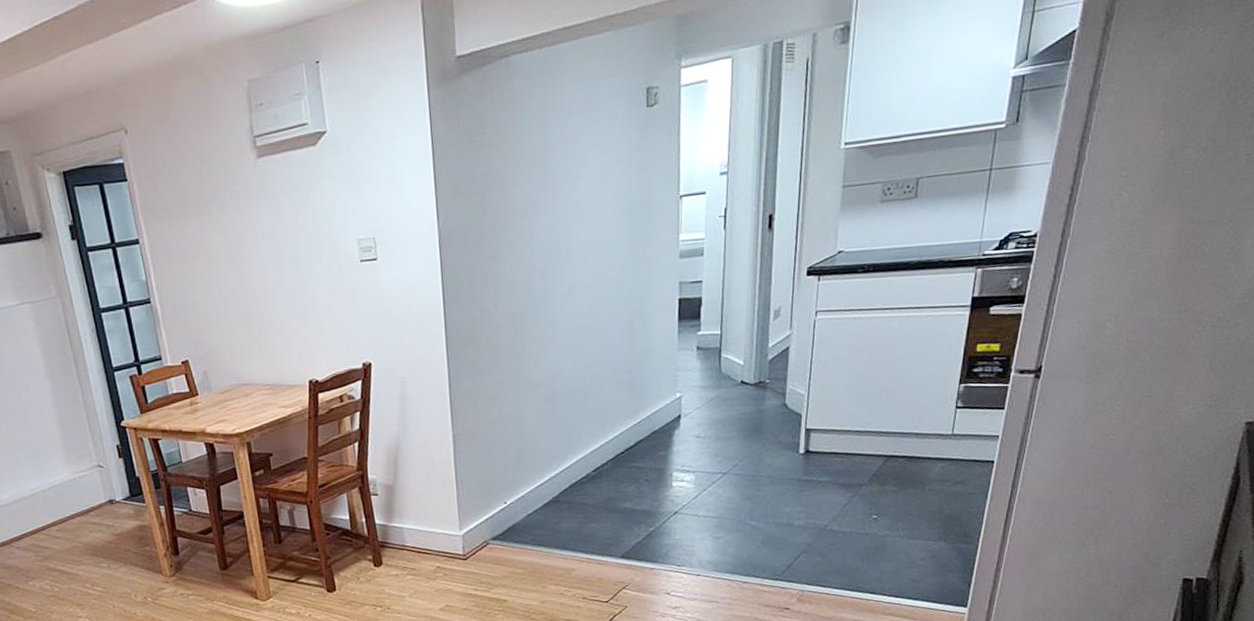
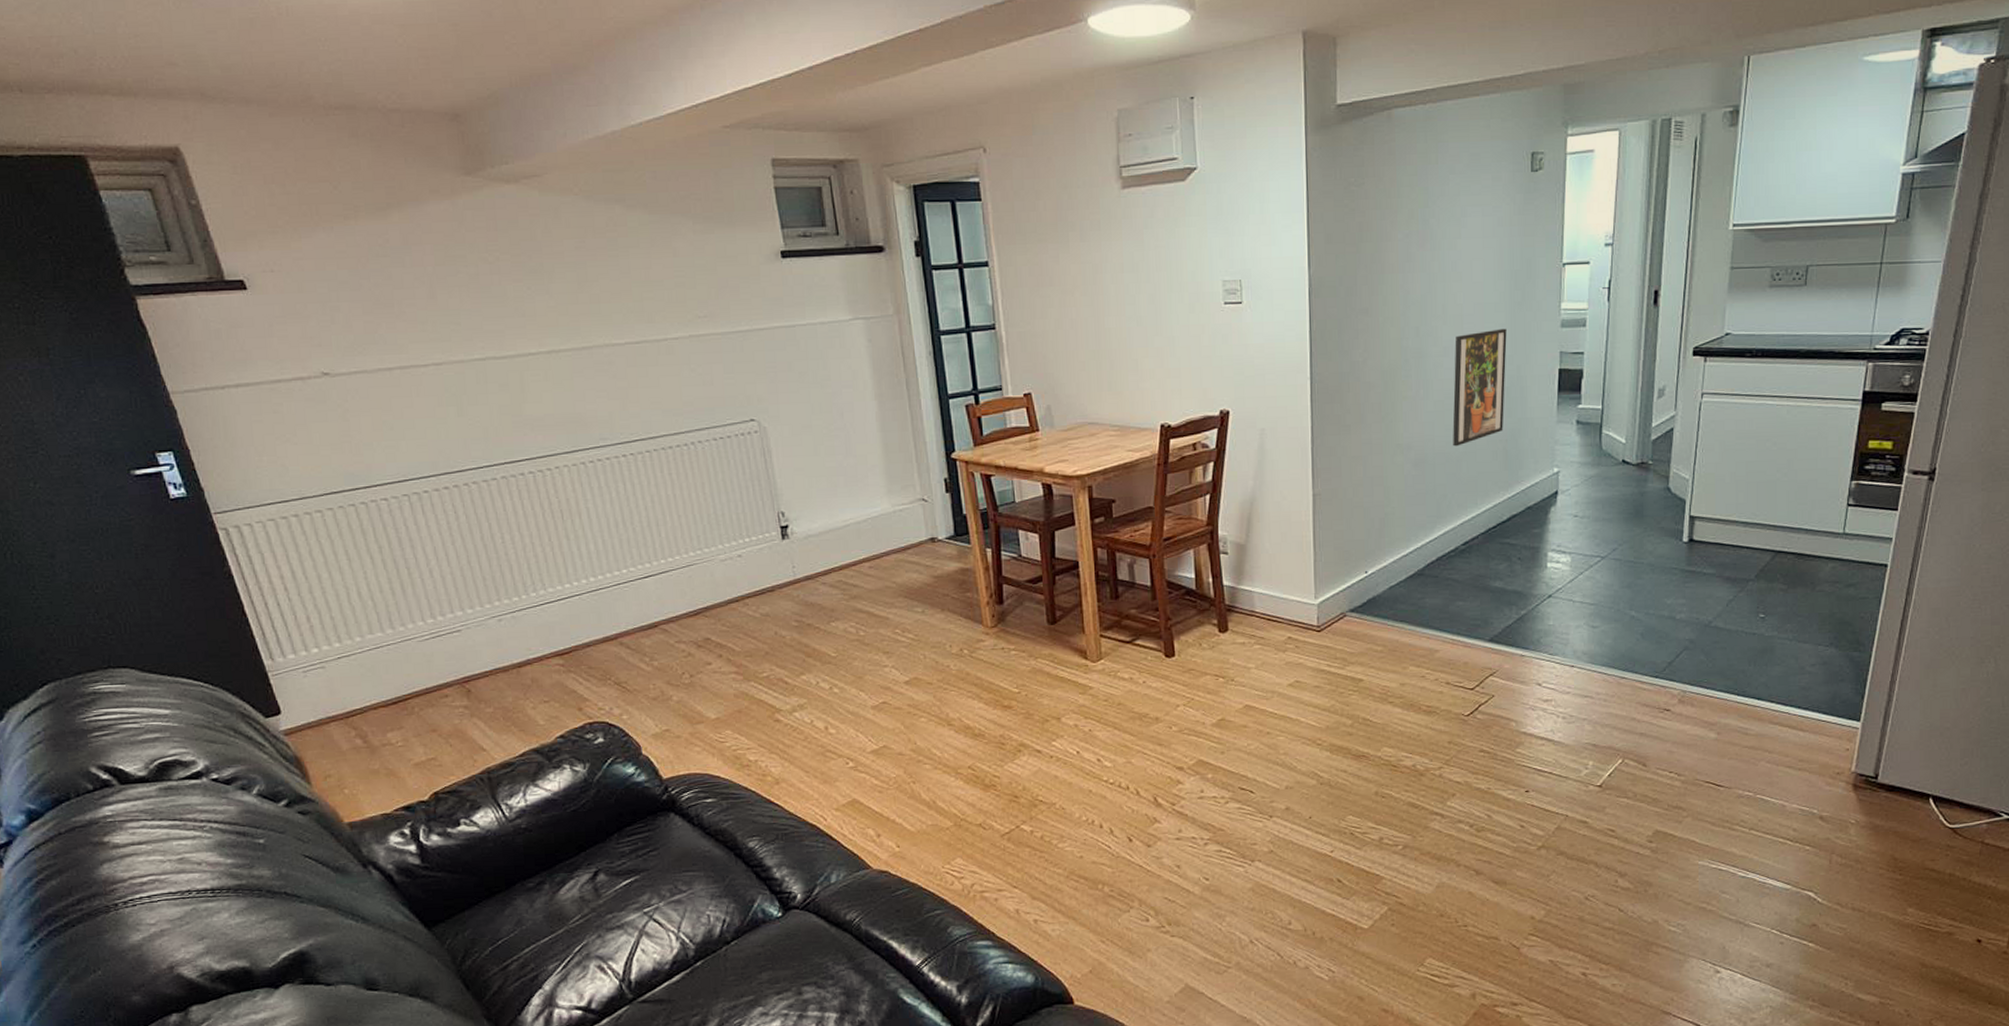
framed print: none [579,263,629,380] -> present [1452,328,1507,447]

